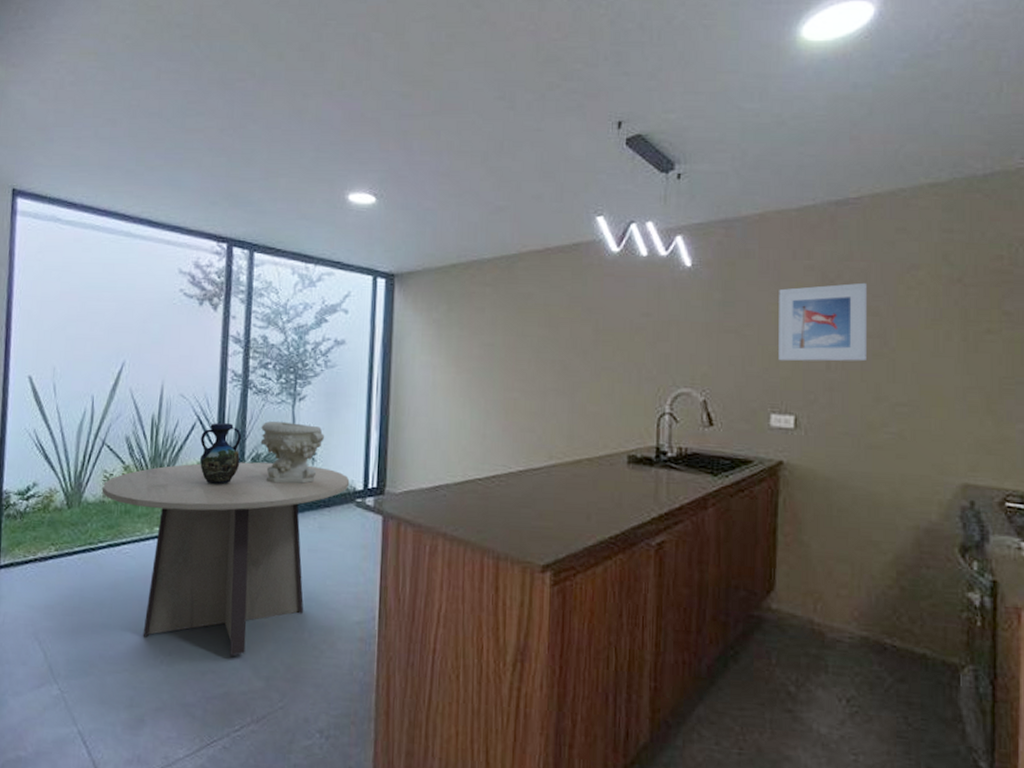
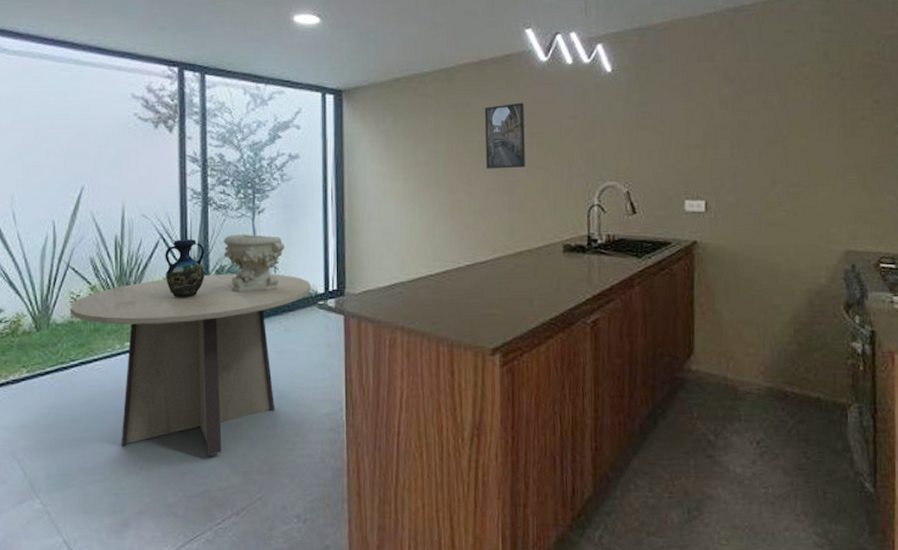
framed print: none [546,296,591,368] -> present [484,102,525,169]
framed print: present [778,282,868,361] -> none [688,80,764,153]

